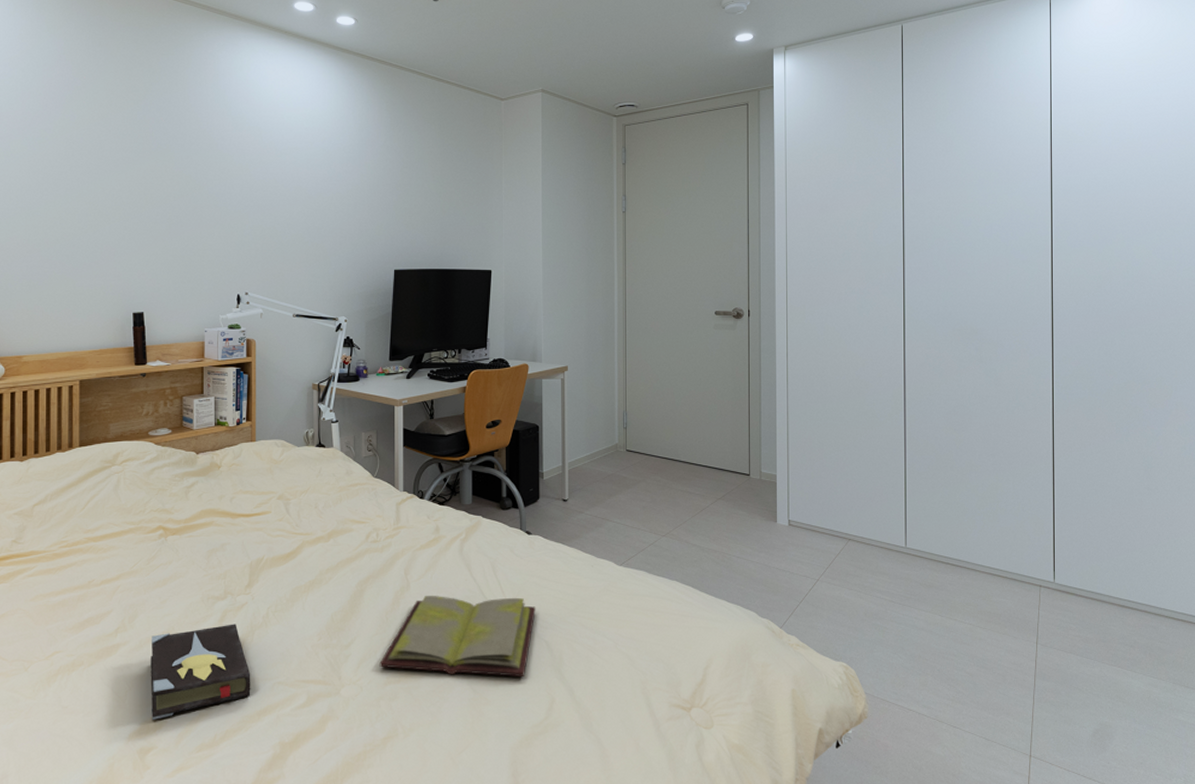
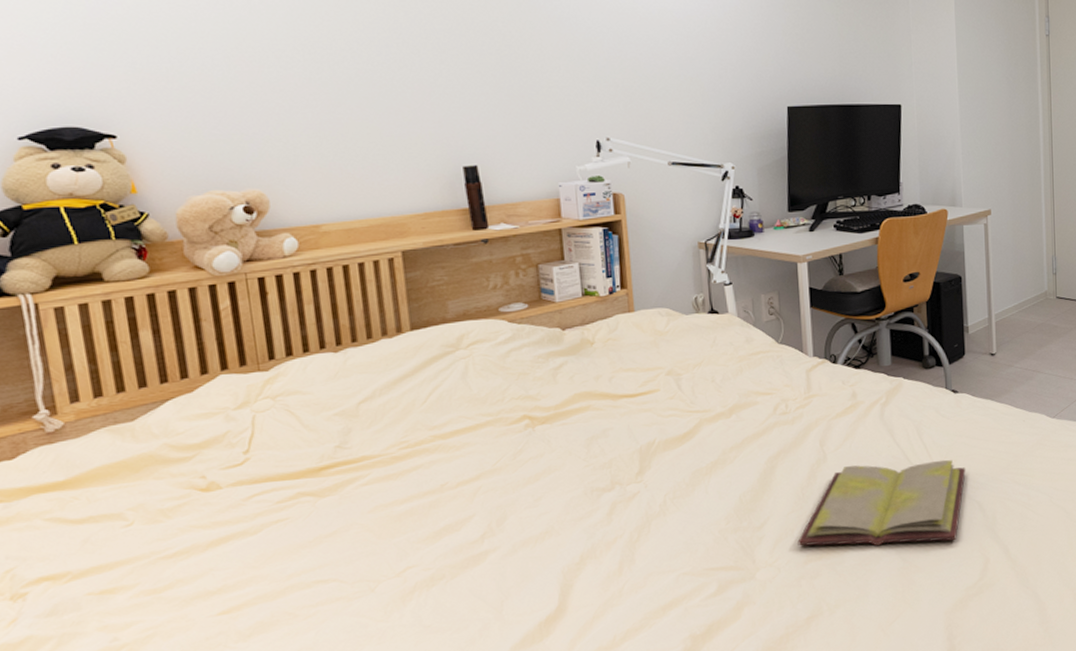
hardback book: present [150,624,251,720] -> none [527,515,652,629]

